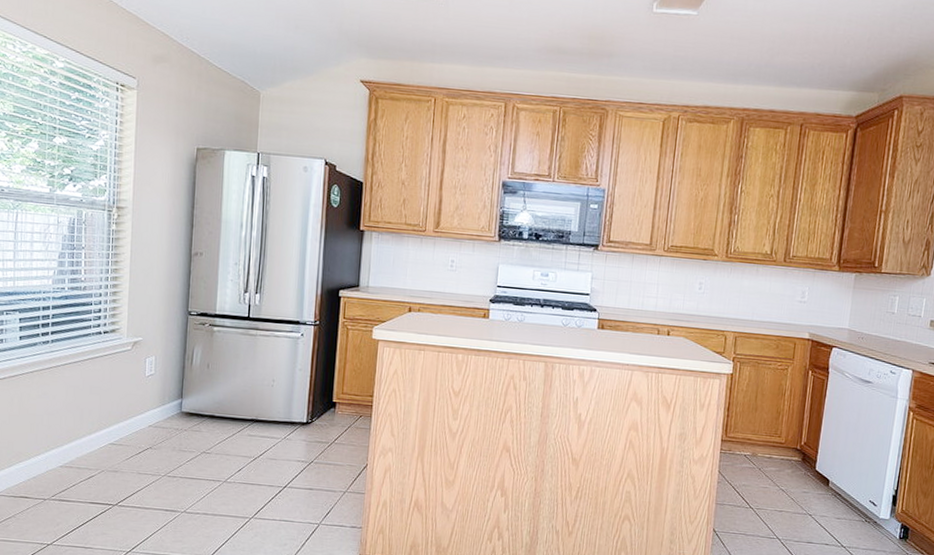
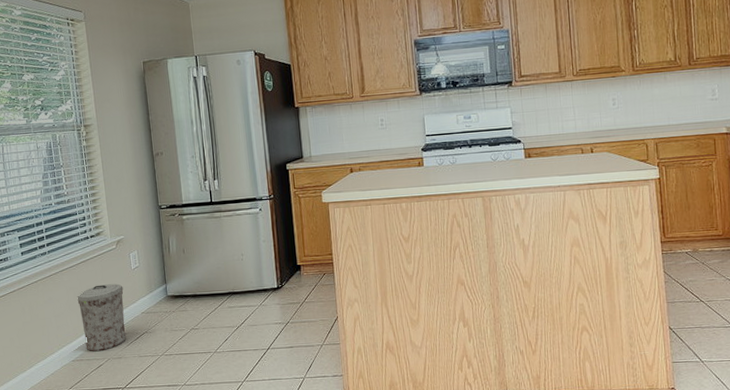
trash can: none [77,387,132,461] -> present [77,284,127,352]

